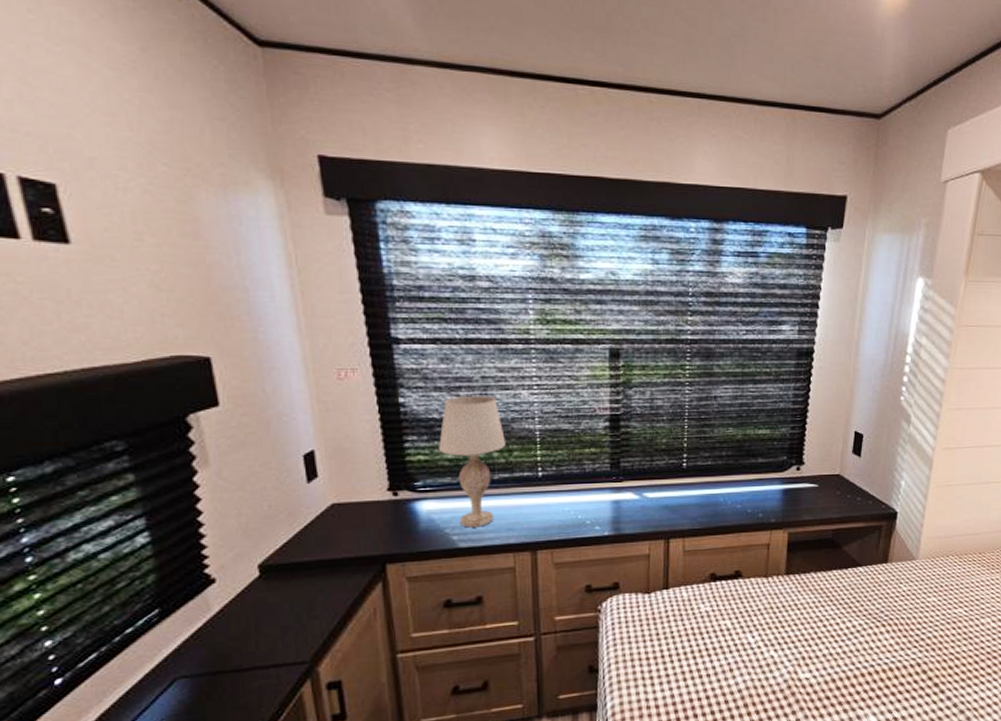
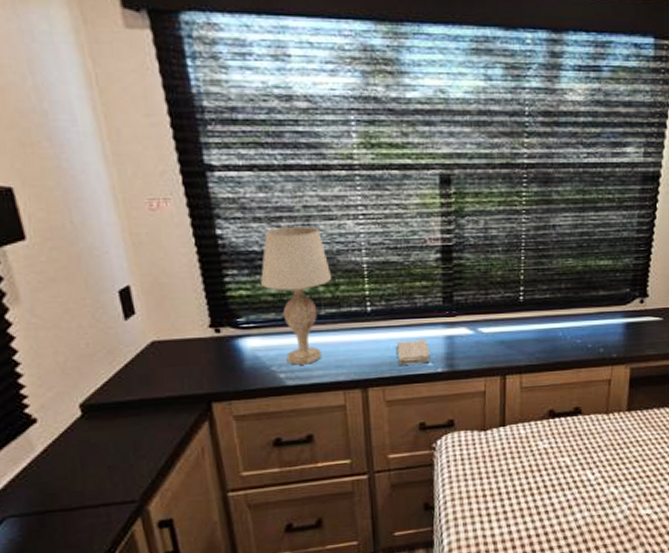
washcloth: none [565,504,597,528] -> present [396,340,430,365]

